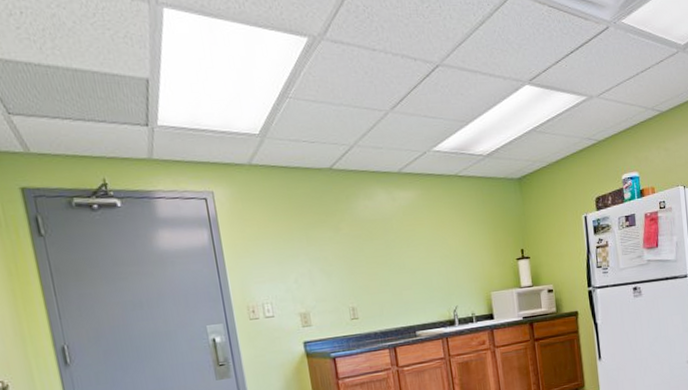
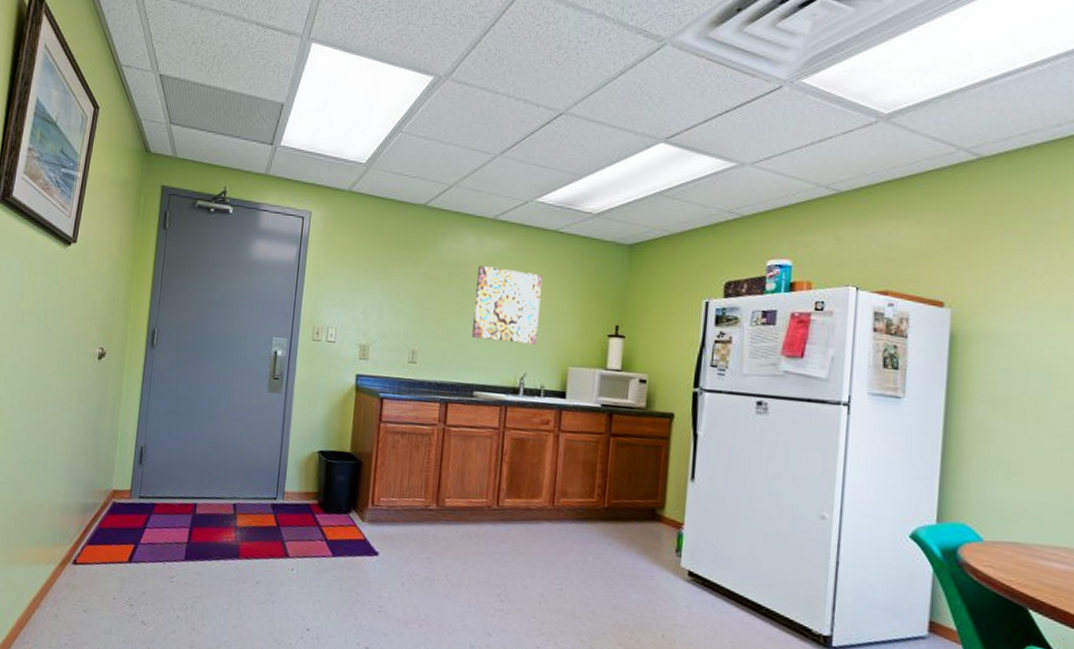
wall art: none [395,216,461,284] -> present [472,265,543,345]

